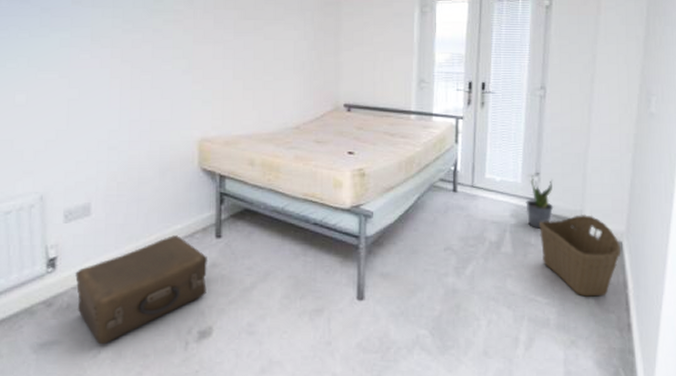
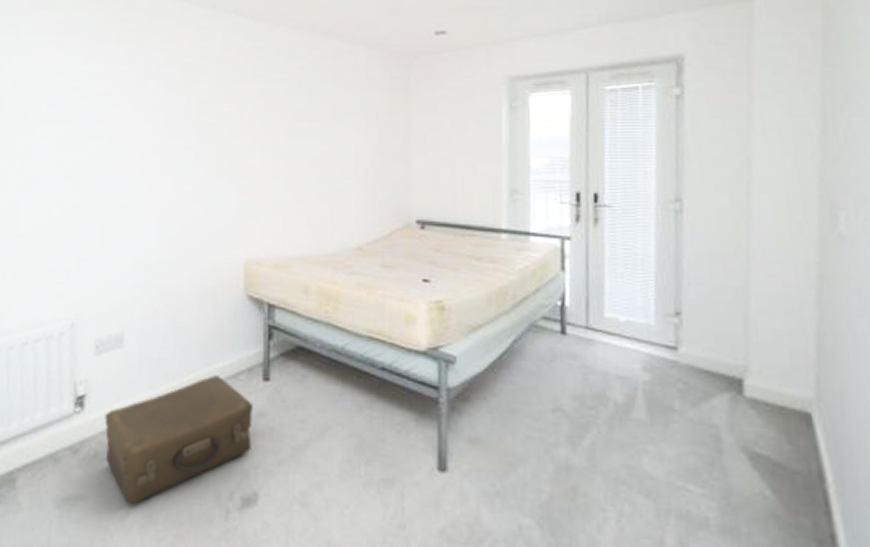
potted plant: present [525,175,554,230] -> none [663,315,705,390]
wicker basket: present [539,215,621,297] -> none [685,372,812,491]

